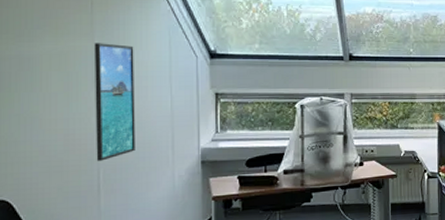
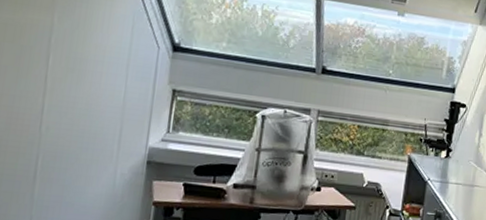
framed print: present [94,43,135,161] -> none [37,18,94,146]

